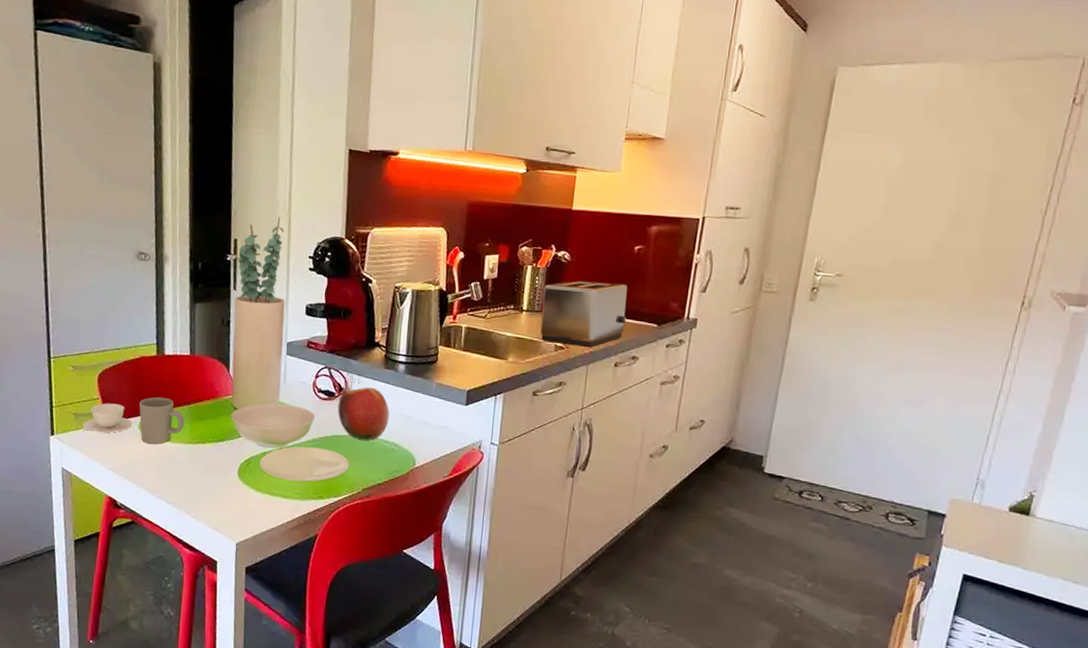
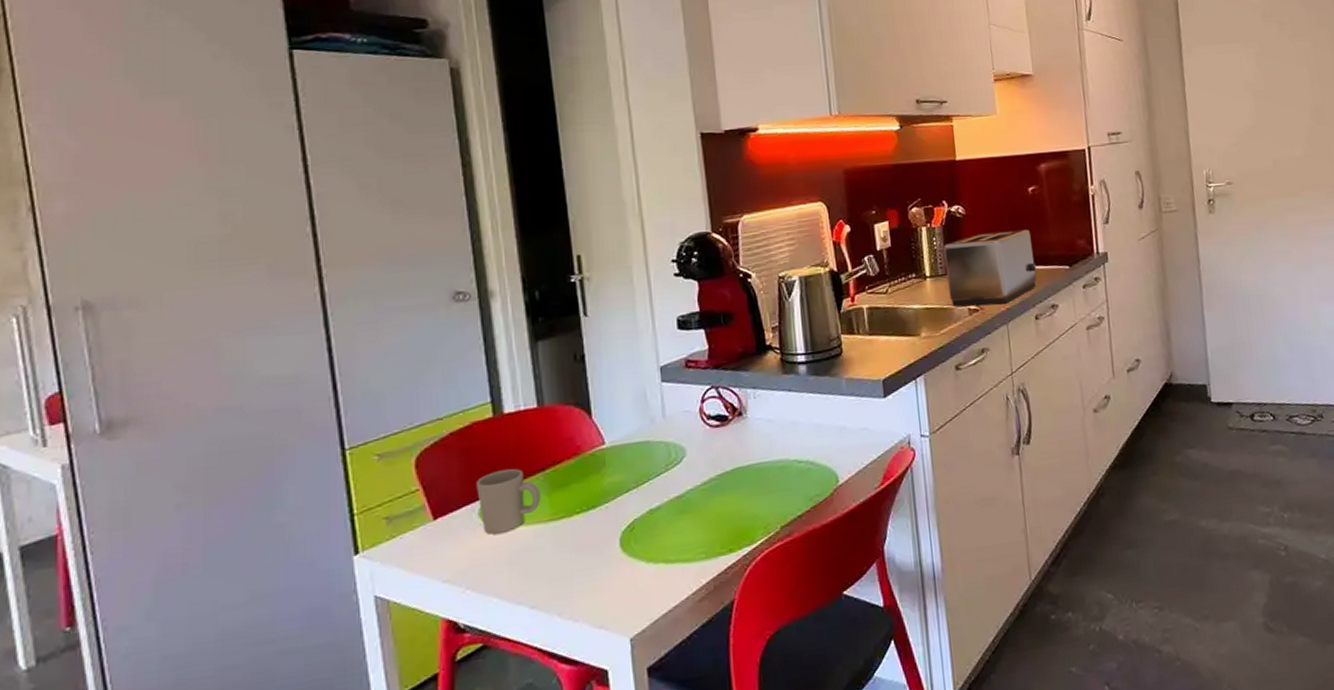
teacup: present [82,403,132,433] -> none [399,490,469,537]
vase: present [231,216,286,411] -> none [584,220,662,465]
bowl: present [231,403,315,449] -> none [601,442,709,504]
plate: present [259,446,350,483] -> none [645,487,761,540]
fruit: present [337,387,390,440] -> none [734,399,799,467]

